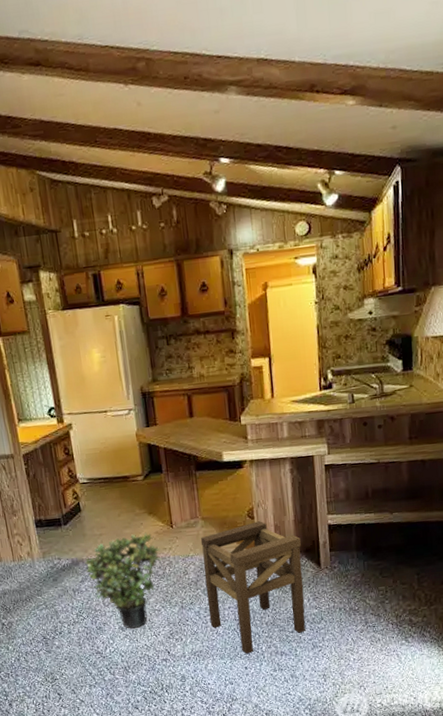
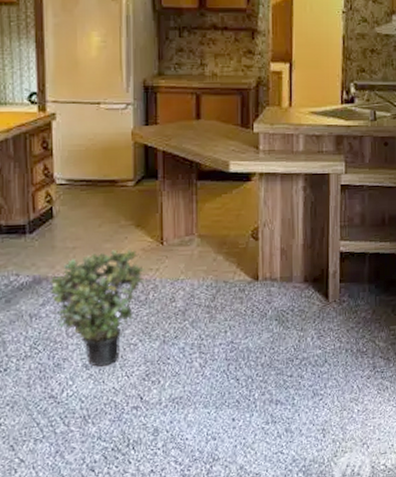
stool: present [200,521,306,654] -> none [194,243,310,402]

